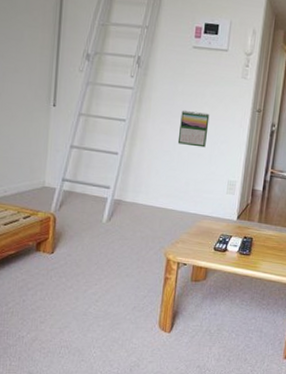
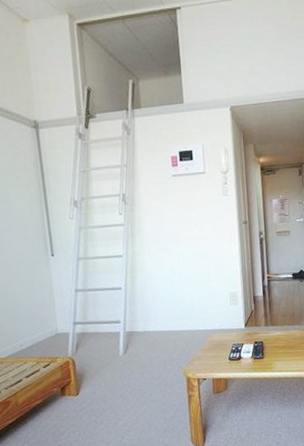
calendar: present [177,111,210,148] -> none [173,234,202,268]

